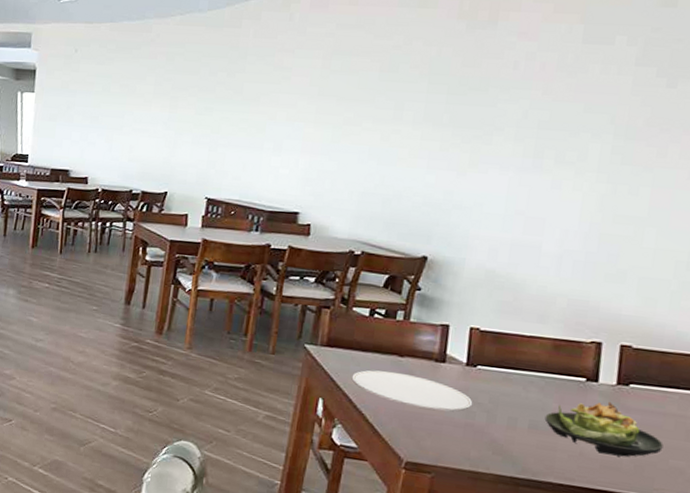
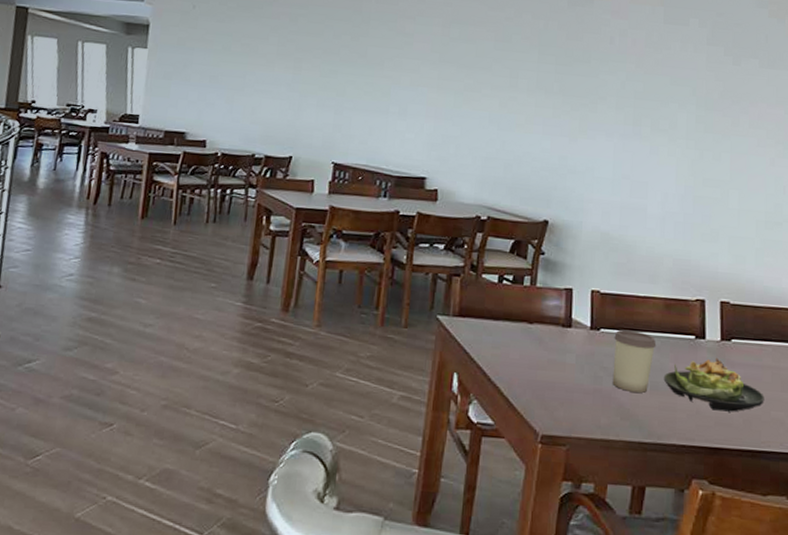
plate: present [351,370,473,411] -> none [484,339,599,378]
cup: none [486,367,540,431] -> present [612,329,657,393]

